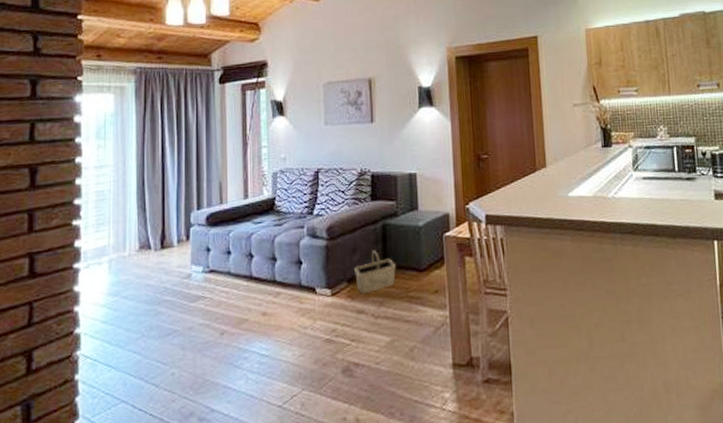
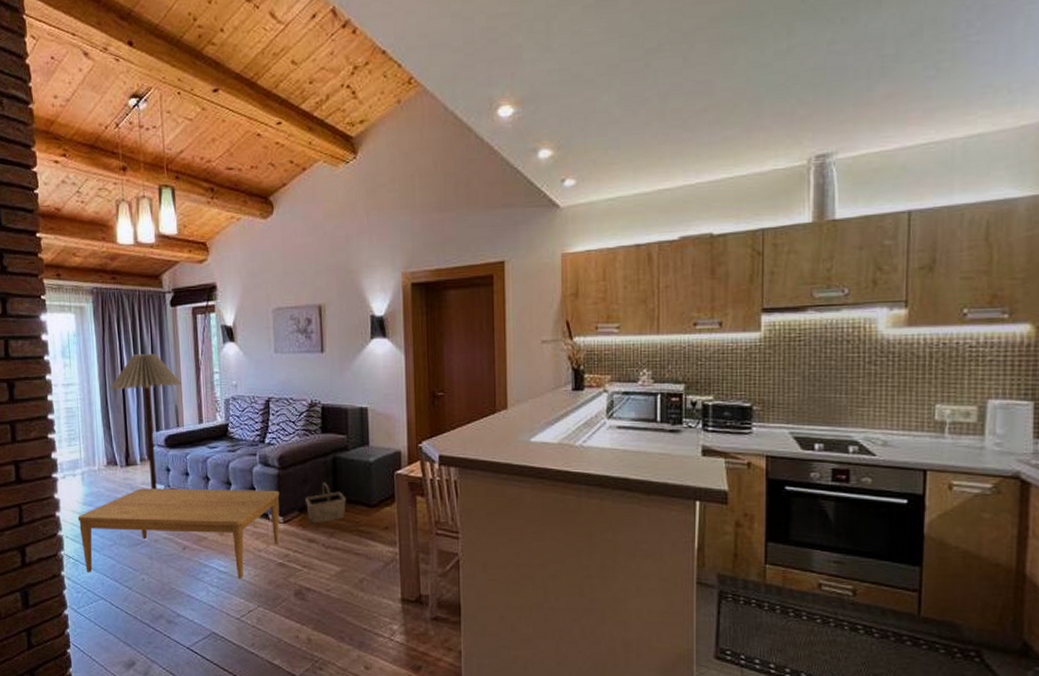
coffee table: none [100,262,328,374] -> present [77,488,280,579]
floor lamp: none [147,130,227,272] -> present [109,353,182,489]

